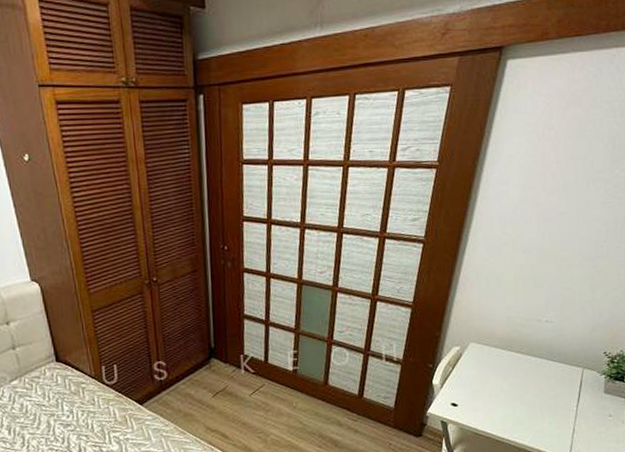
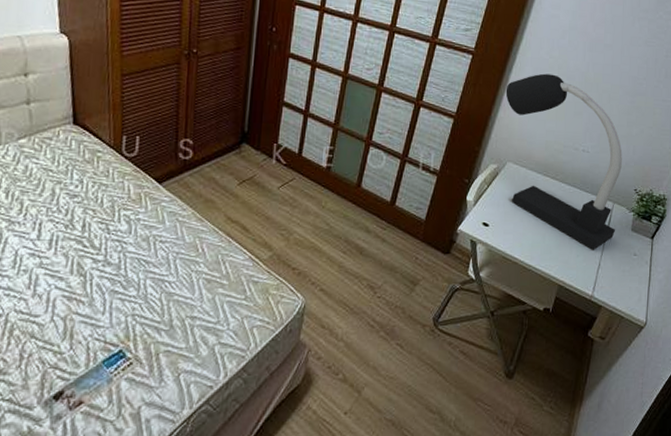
desk lamp: none [460,250,589,416] -> present [505,73,622,250]

